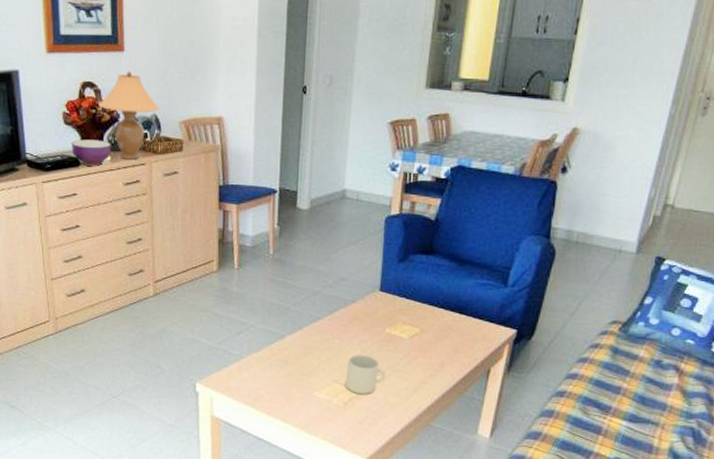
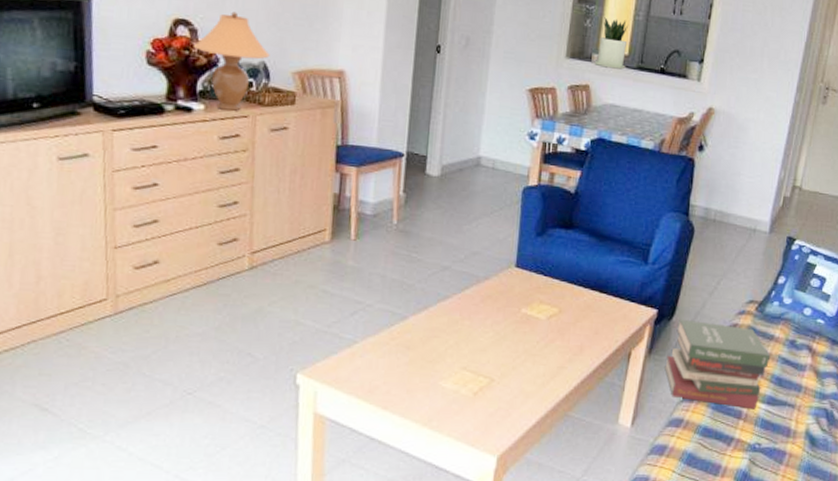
bowl: present [71,139,111,167] -> none [154,83,206,117]
mug: present [345,355,386,394] -> none [475,338,521,382]
planter: none [454,43,490,95] -> present [594,17,629,70]
books: none [523,338,634,426] -> present [664,319,771,410]

